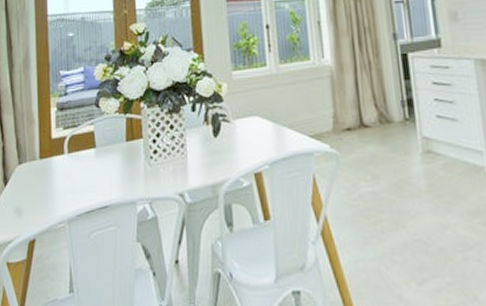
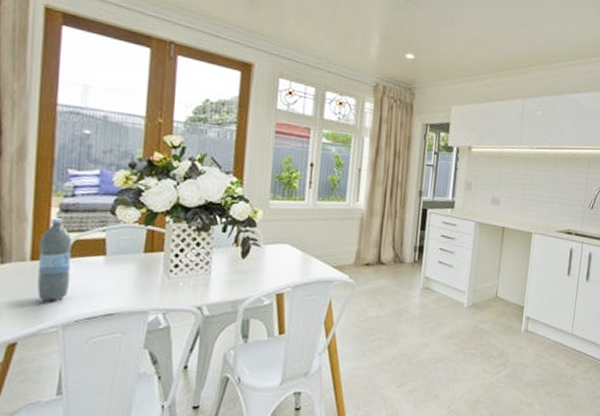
water bottle: none [45,117,70,196] -> present [37,218,72,301]

